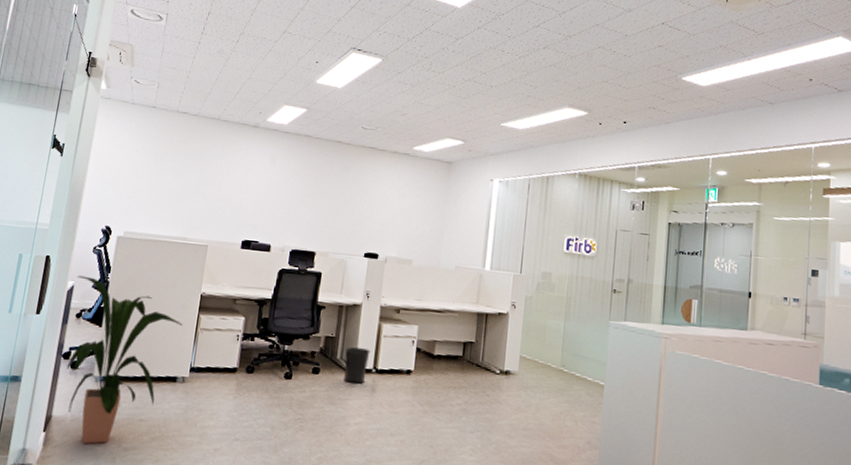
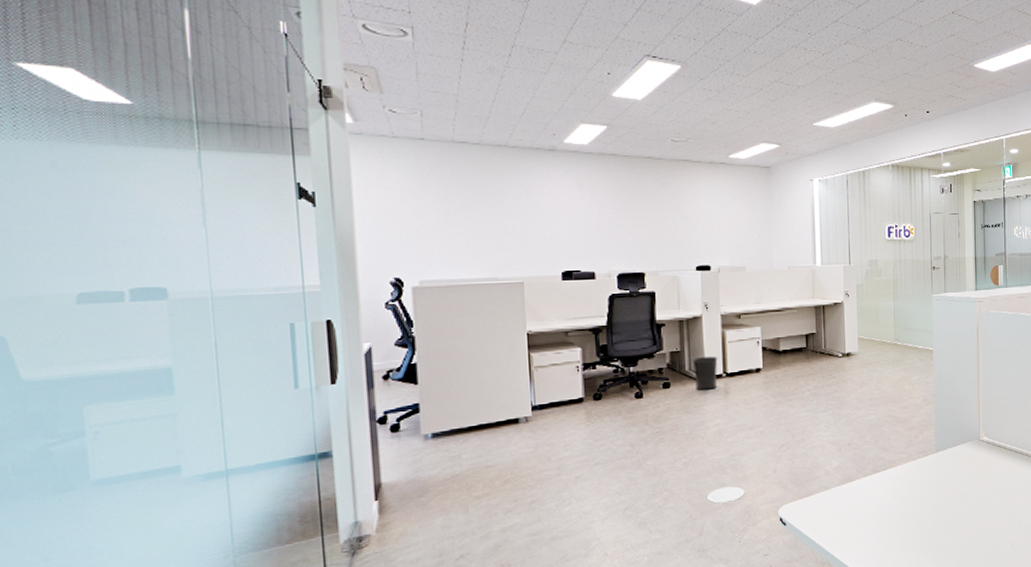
house plant: present [66,275,183,445] -> none [372,335,513,503]

